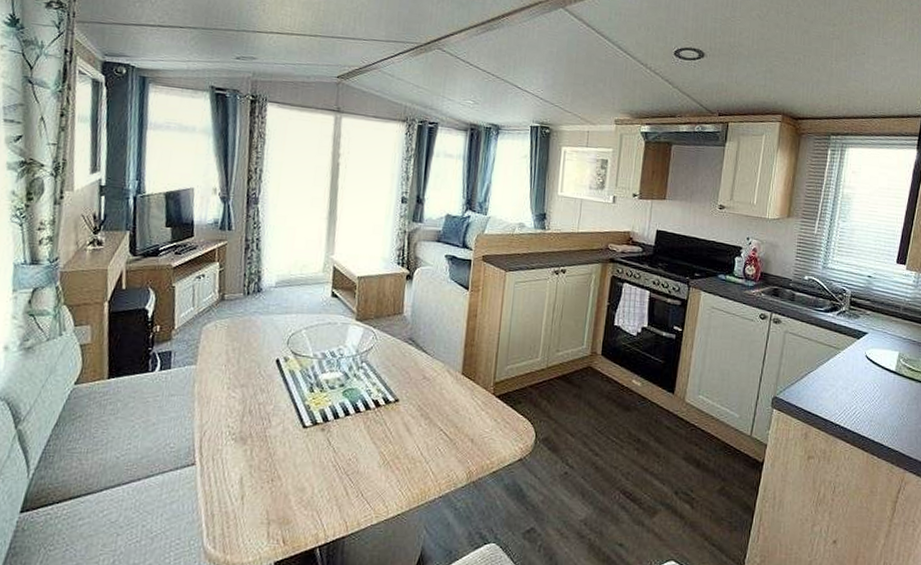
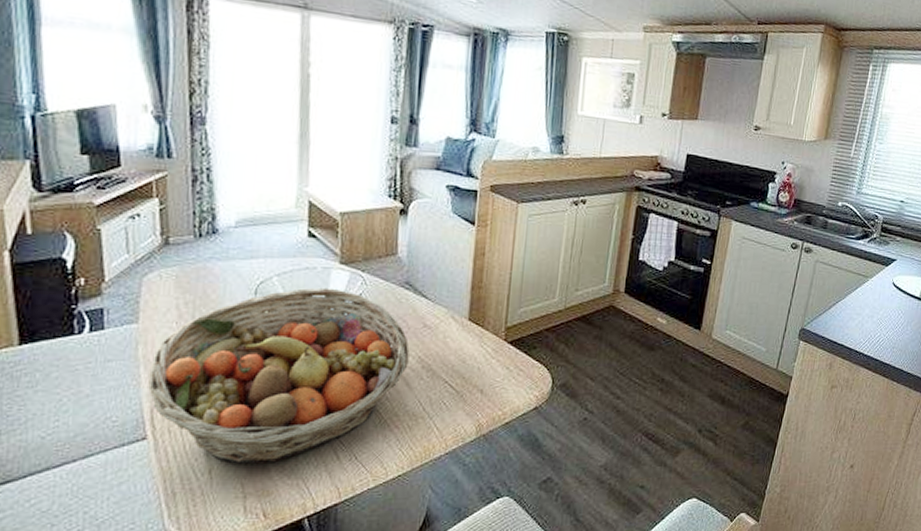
fruit basket: none [200,340,411,494] -> present [148,287,409,464]

